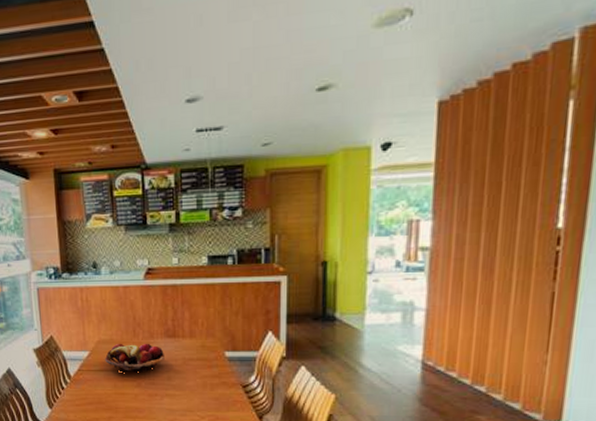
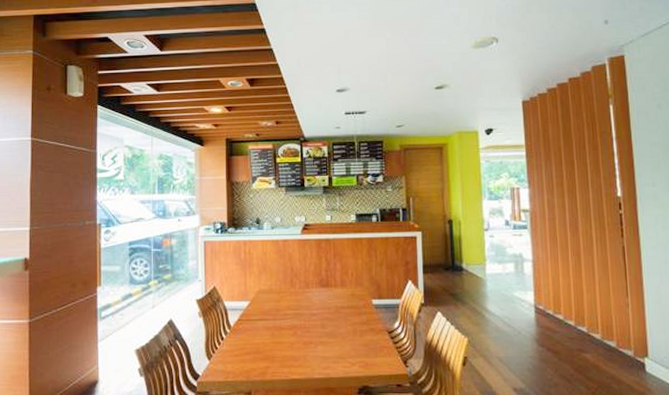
fruit basket: present [104,343,164,372] -> none [263,292,319,320]

